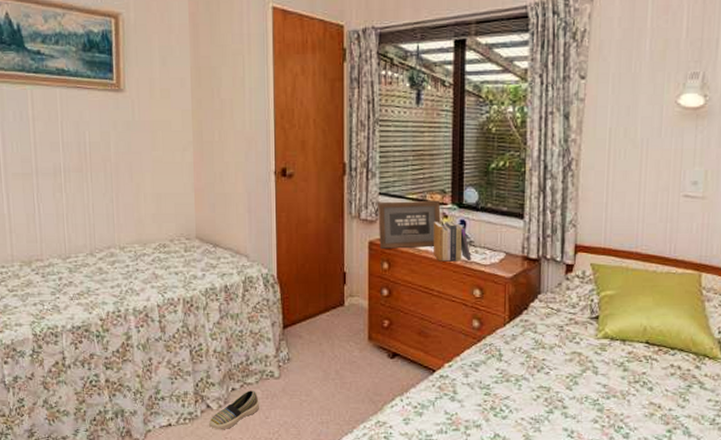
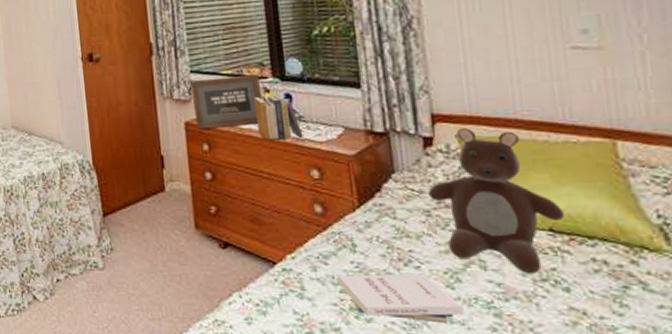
shoe: present [209,390,259,430] -> none [37,282,86,324]
books: none [484,378,576,418] -> present [337,273,464,324]
teddy bear: none [563,258,659,378] -> present [427,128,565,275]

